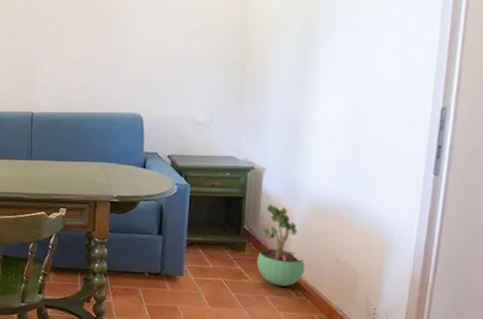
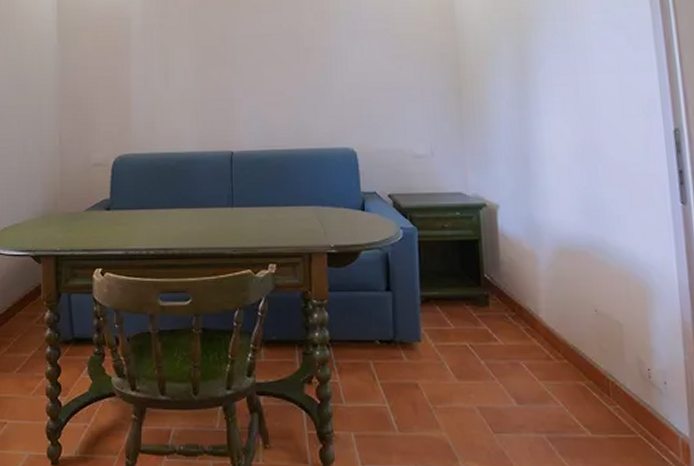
potted plant: present [256,204,305,286] -> none [504,247,561,348]

